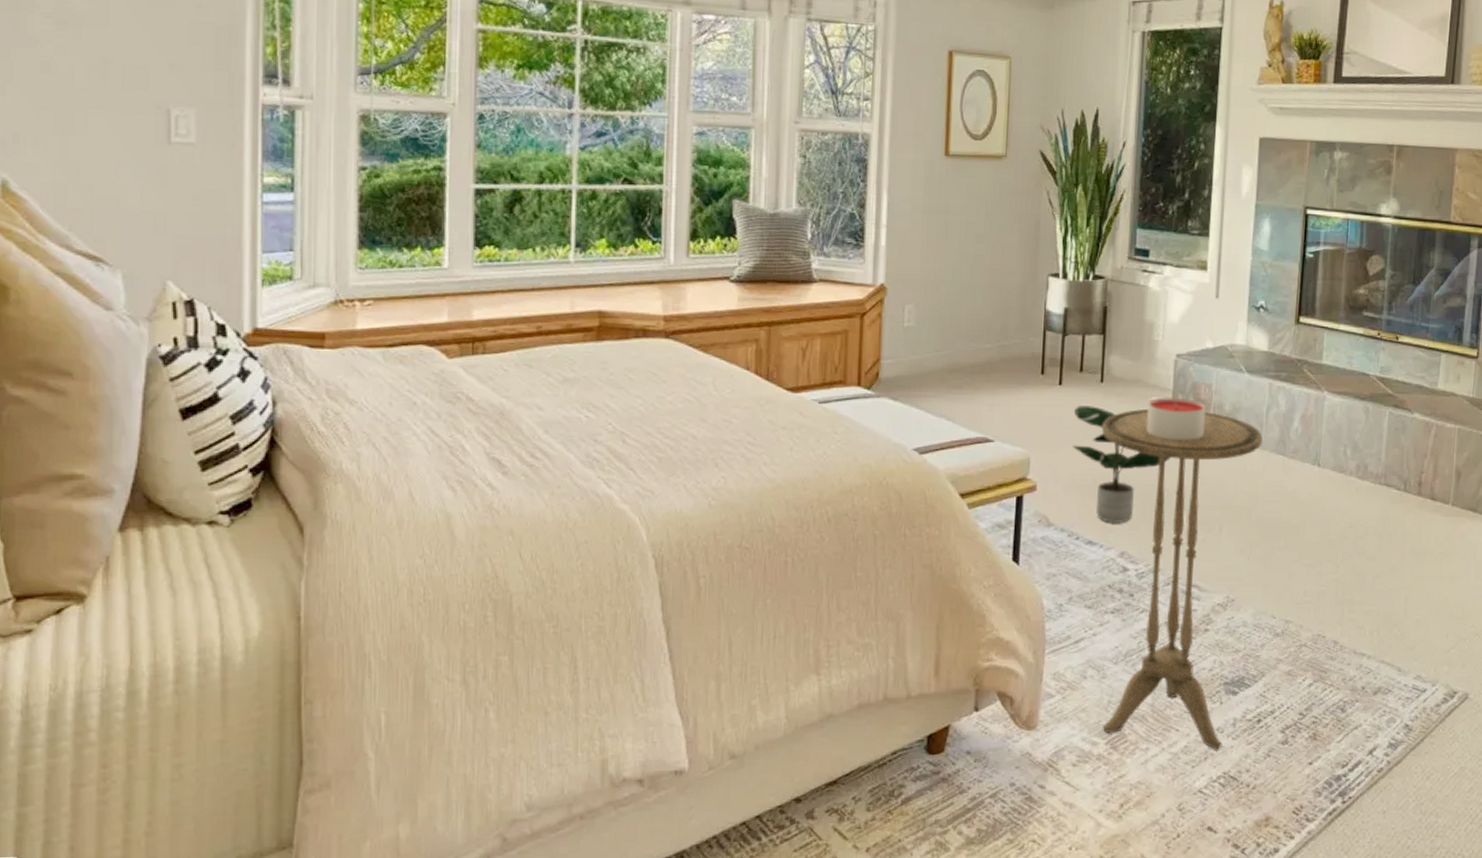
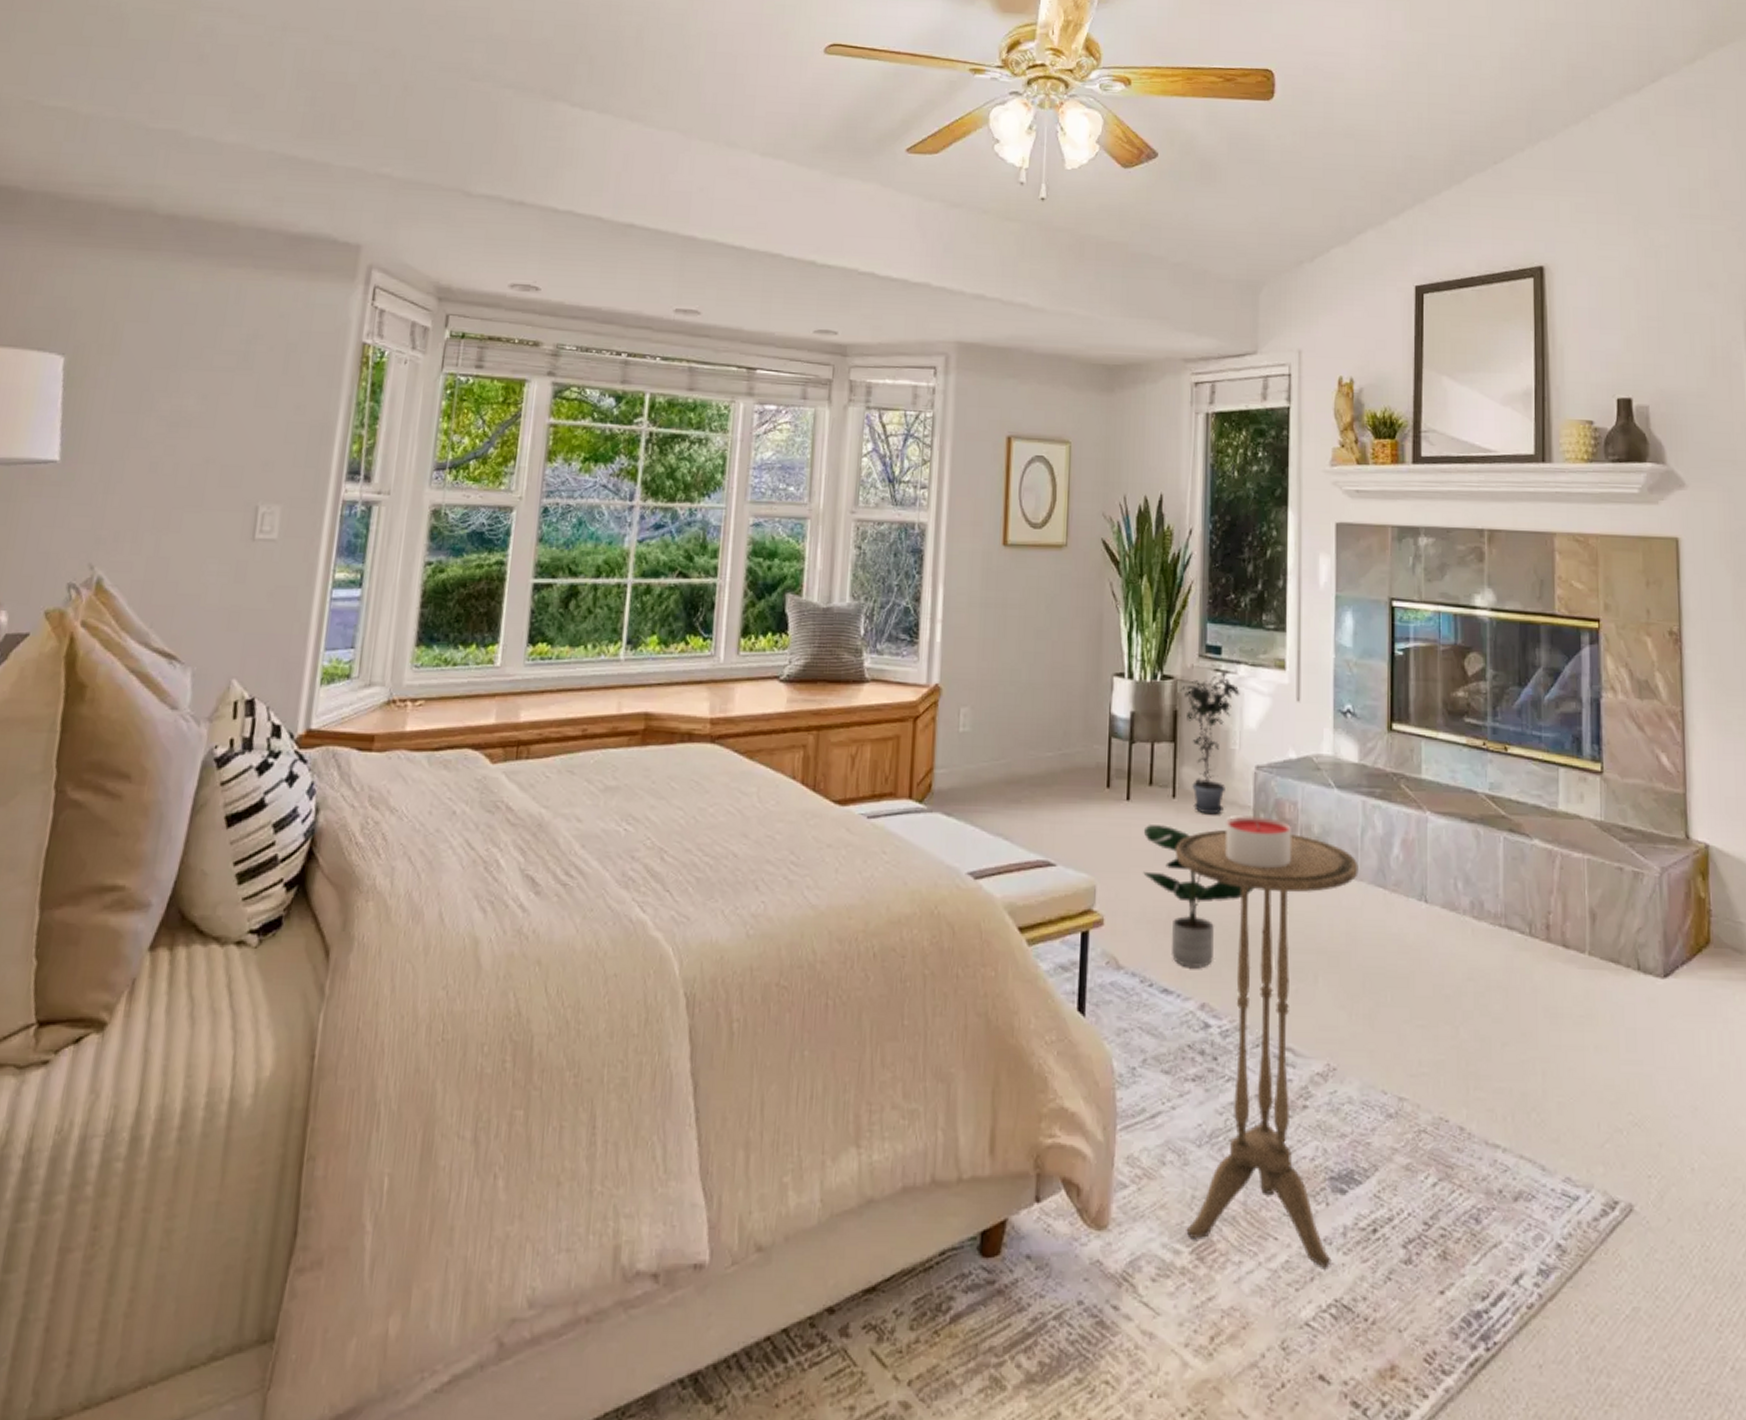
potted plant: none [1110,273,1165,396] -> present [1180,672,1240,815]

